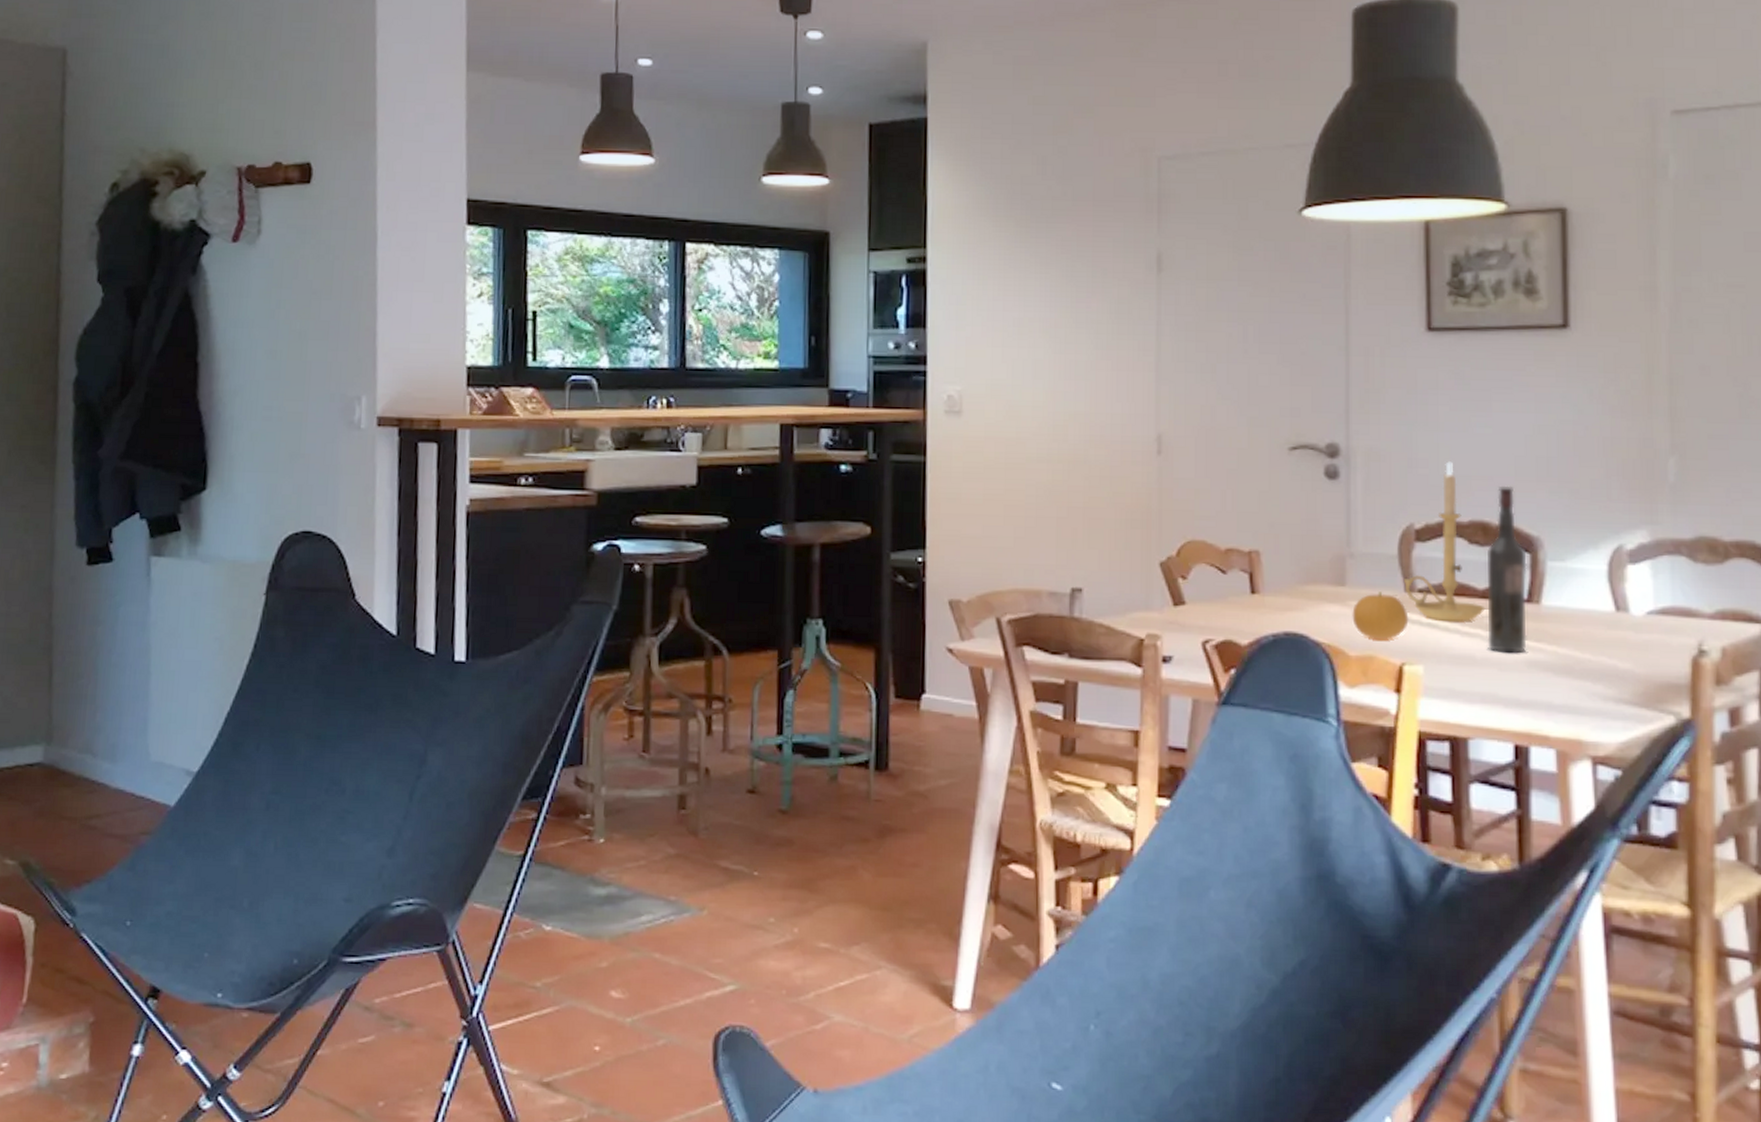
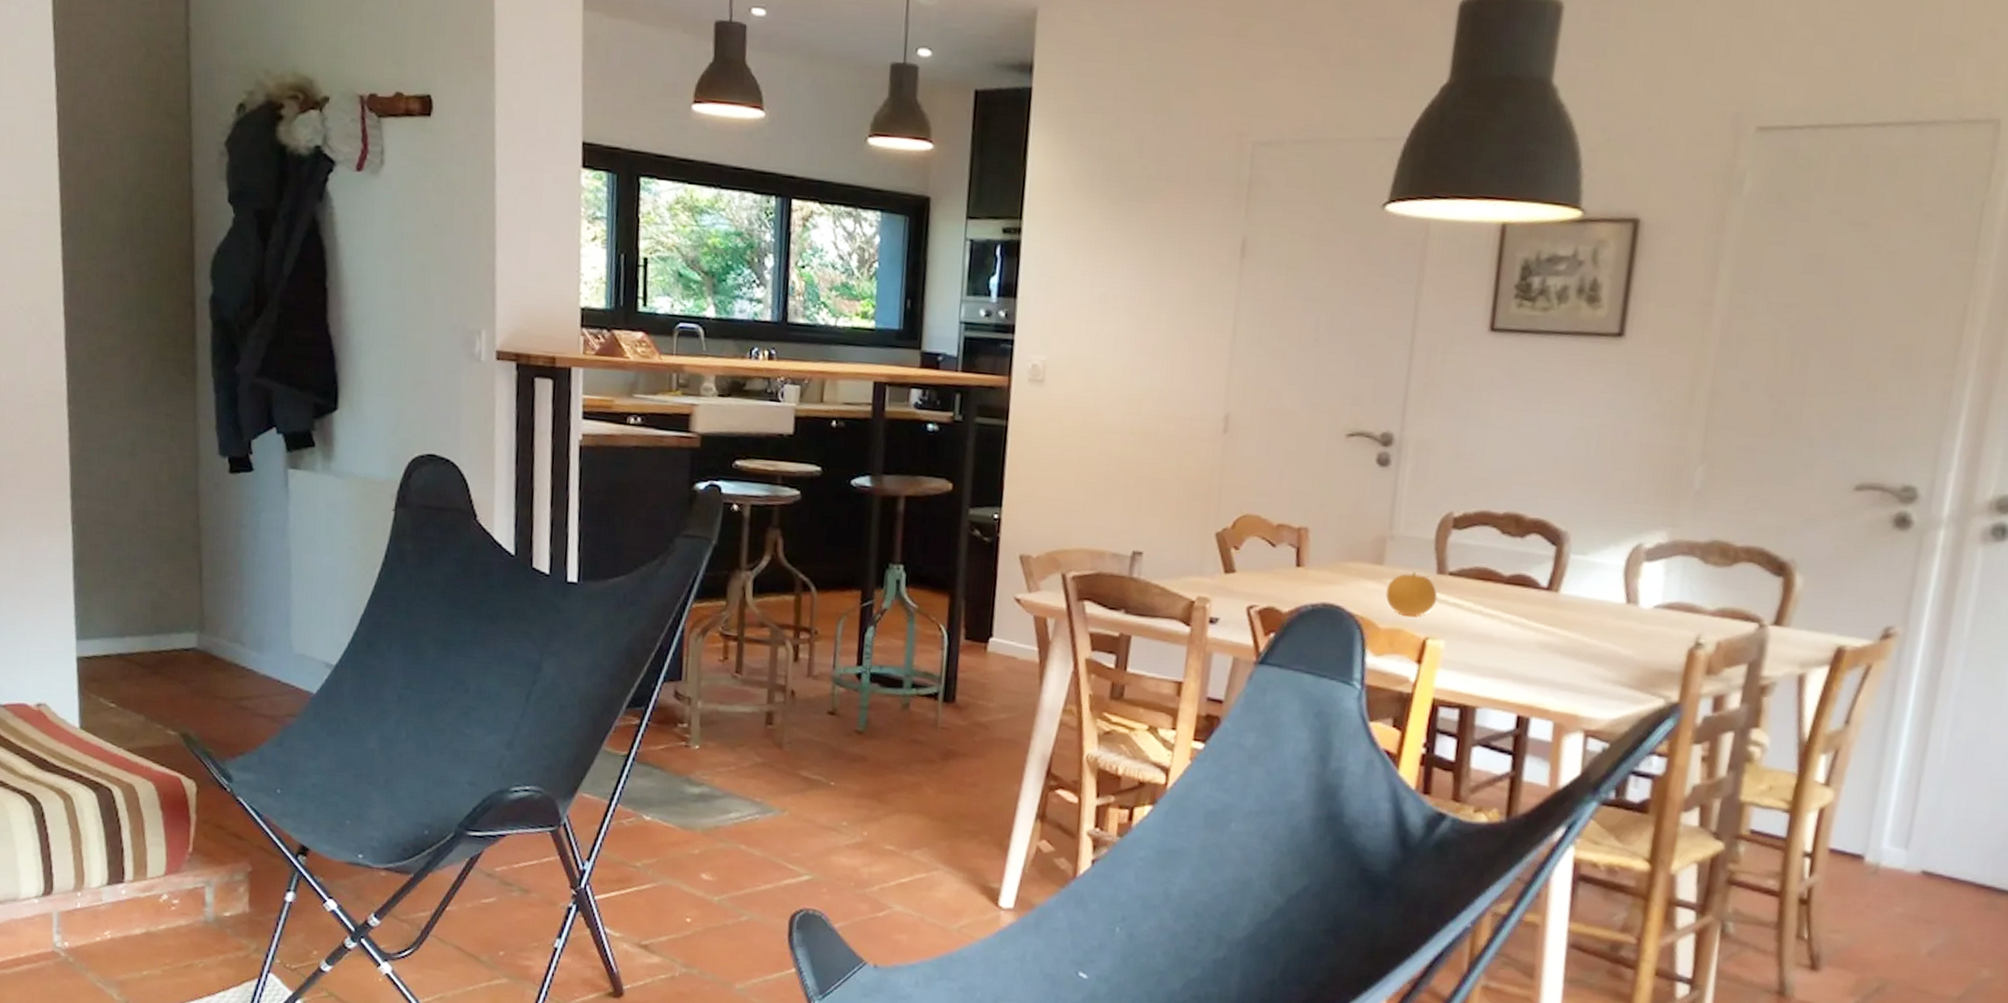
candle holder: present [1403,461,1487,622] -> none [1437,456,1510,604]
wine bottle: present [1486,487,1527,653] -> none [1505,483,1553,635]

